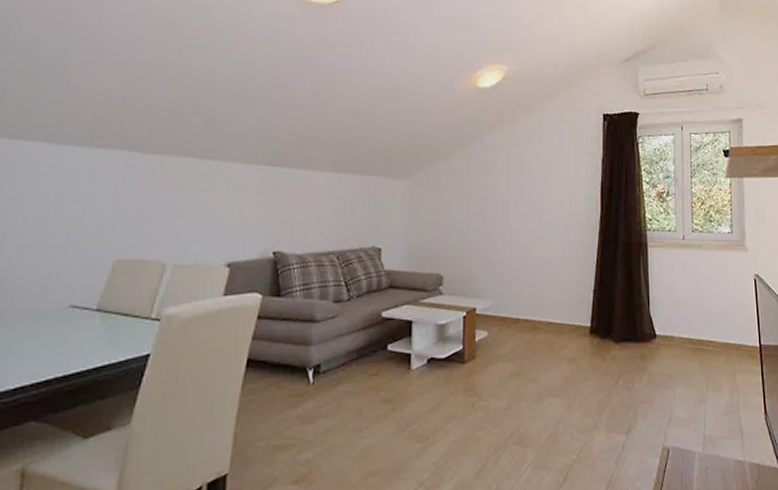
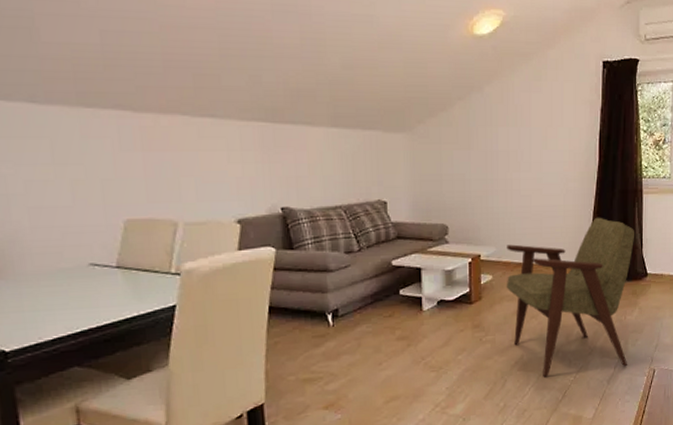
armchair: none [502,271,641,454] -> present [506,217,635,377]

